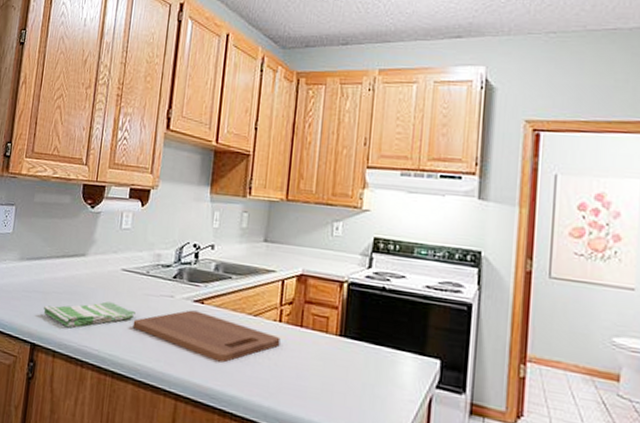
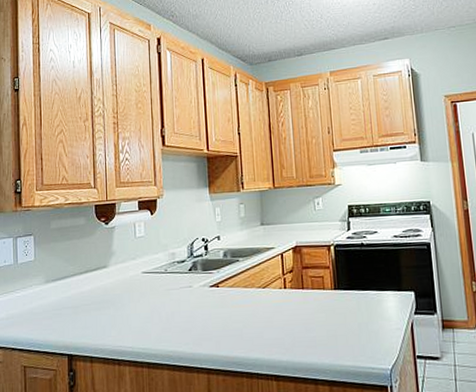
dish towel: present [43,301,135,328] -> none [75,303,160,334]
cutting board: present [132,310,280,363] -> none [159,294,288,333]

